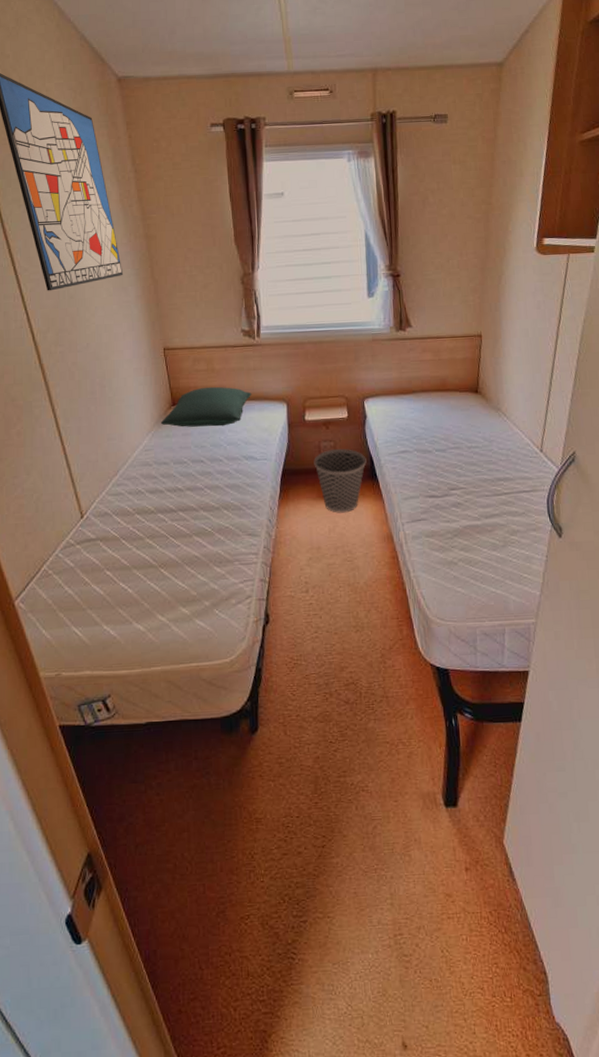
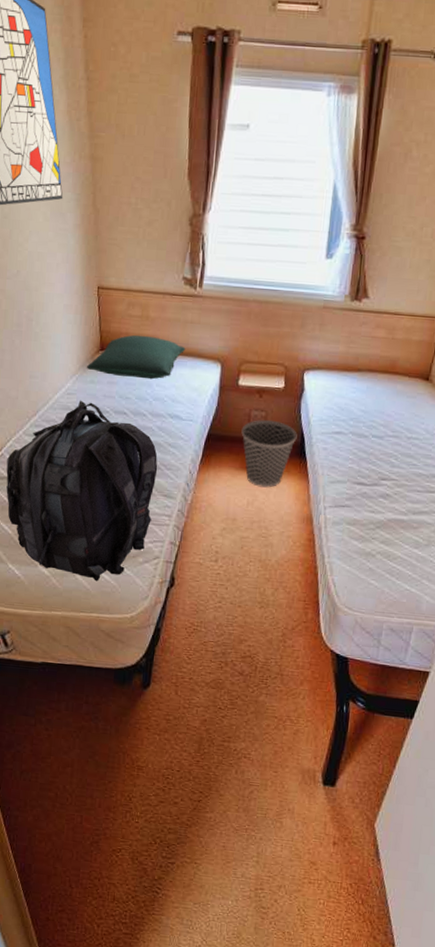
backpack: none [93,454,240,630] -> present [6,400,158,582]

